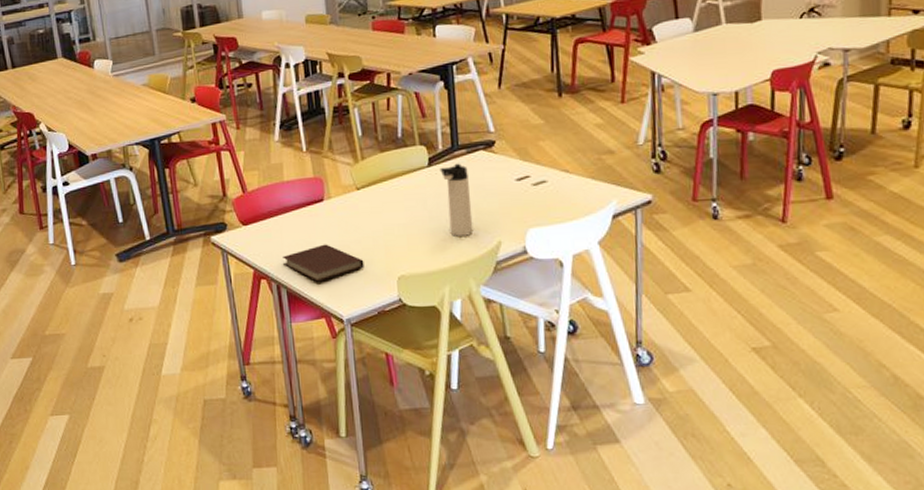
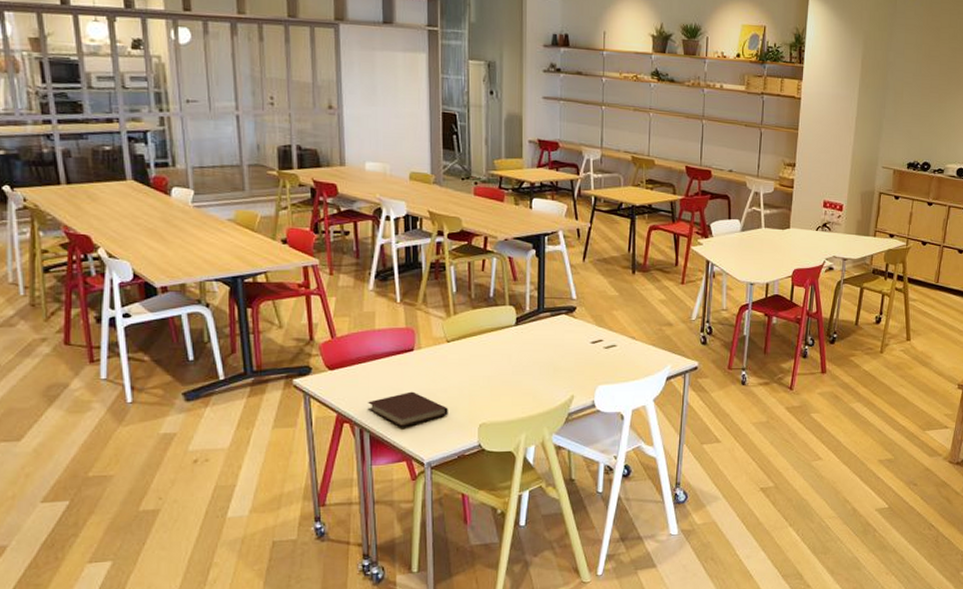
thermos bottle: present [440,163,473,236] -> none [525,324,551,390]

